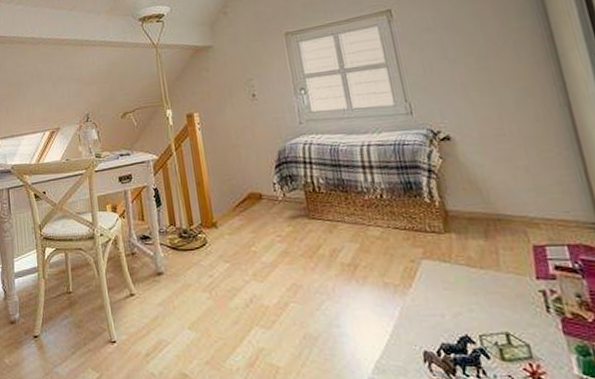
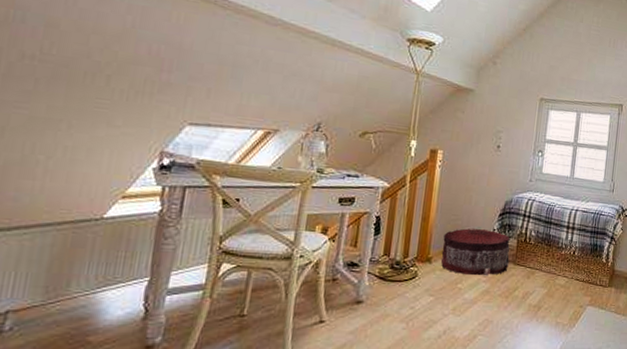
pouf: none [222,184,303,236] -> present [440,228,511,276]

